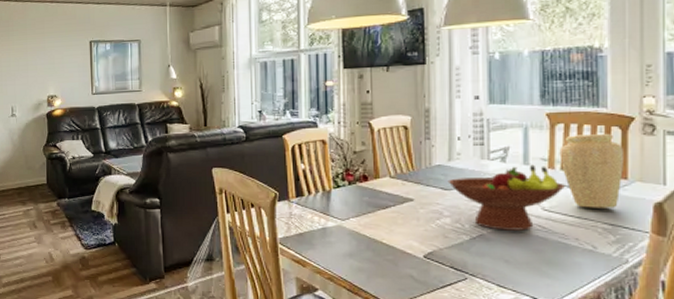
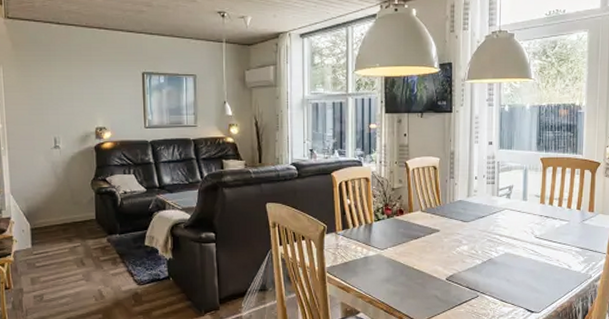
fruit bowl: present [448,164,566,231] -> none [466,200,552,255]
vase: present [559,134,623,208] -> none [548,176,592,235]

